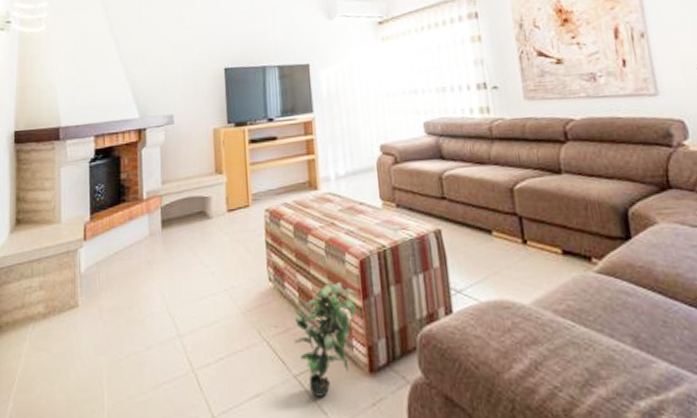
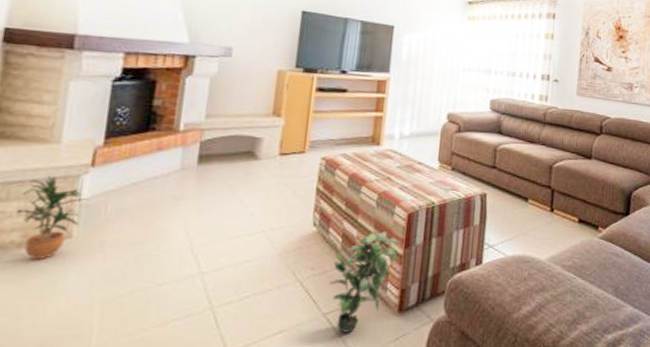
potted plant: none [39,251,85,328] -> present [17,175,88,259]

